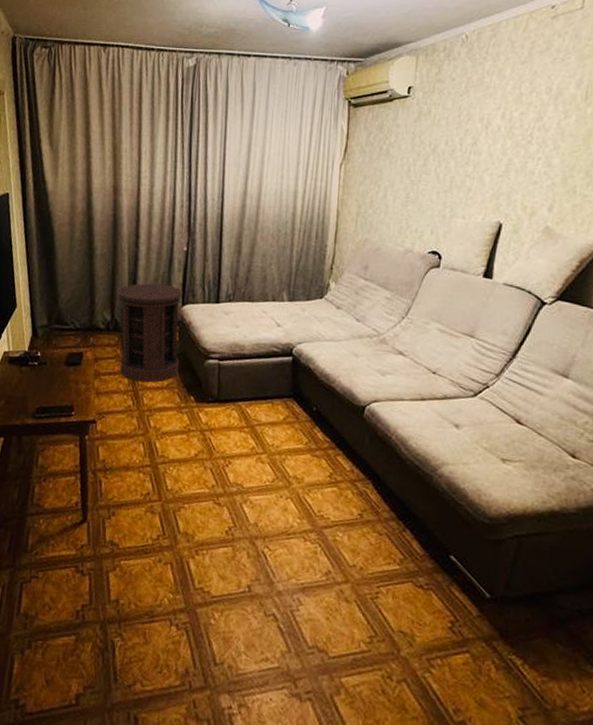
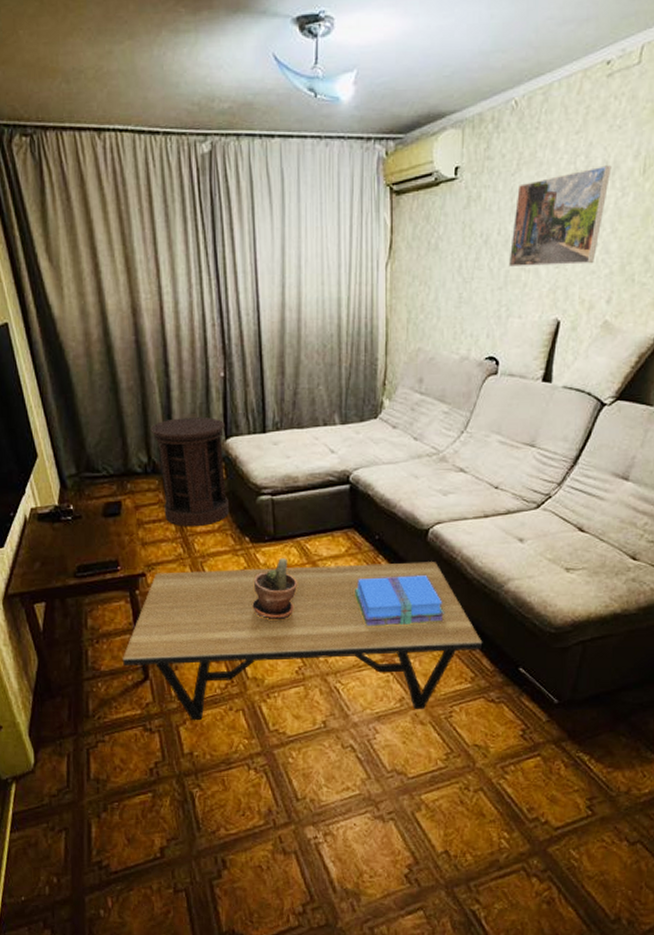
coffee table: none [64,421,414,586] -> present [122,562,483,721]
potted plant: none [190,419,235,480] -> present [252,558,297,620]
books: none [289,447,377,499] -> present [355,575,445,628]
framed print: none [454,91,555,175] -> present [508,165,612,267]

